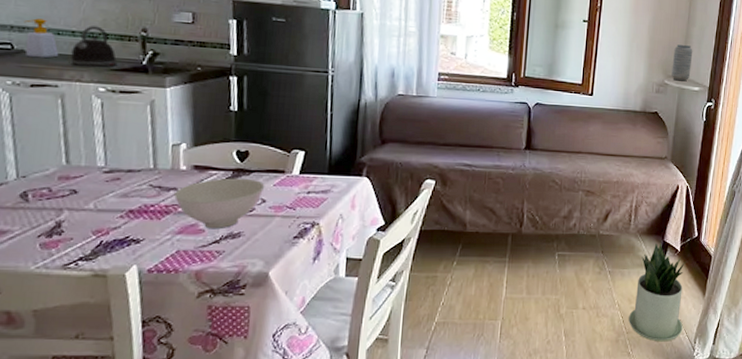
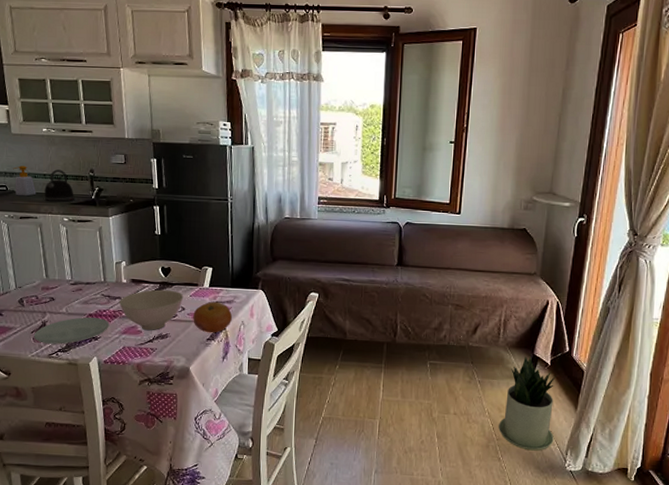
plate: none [41,214,159,251] -> present [34,317,110,345]
fruit: none [276,191,328,230] -> present [193,301,232,333]
vase: present [671,44,693,82] -> none [540,160,563,198]

